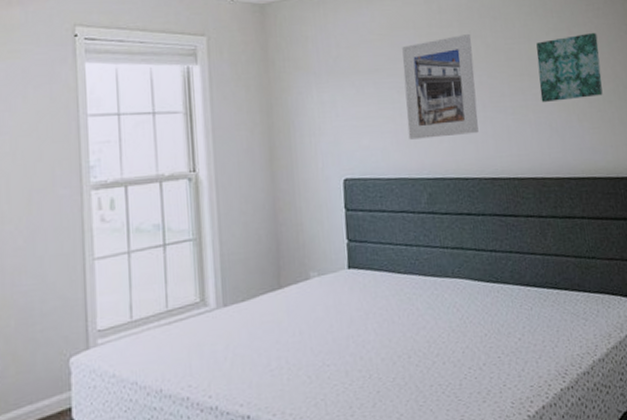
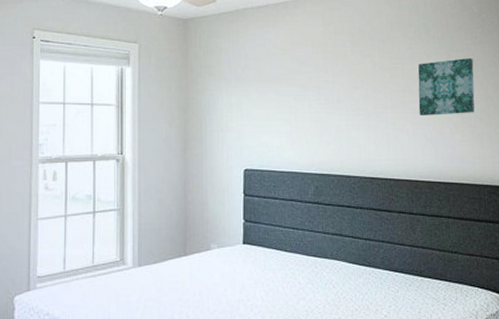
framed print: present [402,34,479,140] -> none [300,53,363,140]

